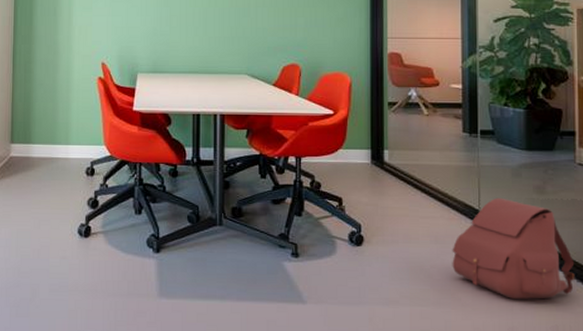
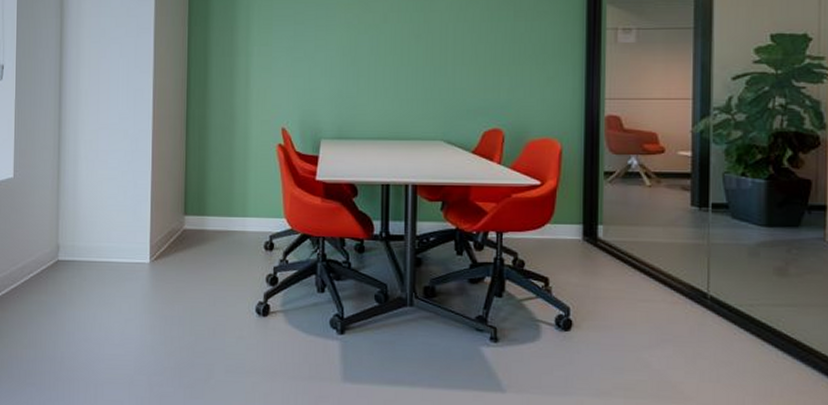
satchel: present [452,197,575,300] -> none [674,280,820,395]

